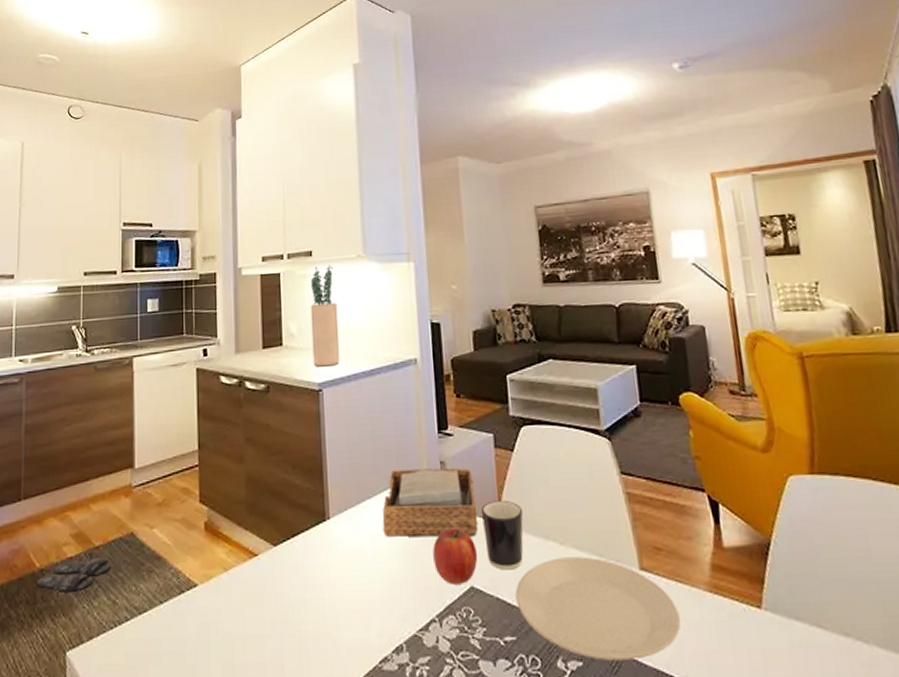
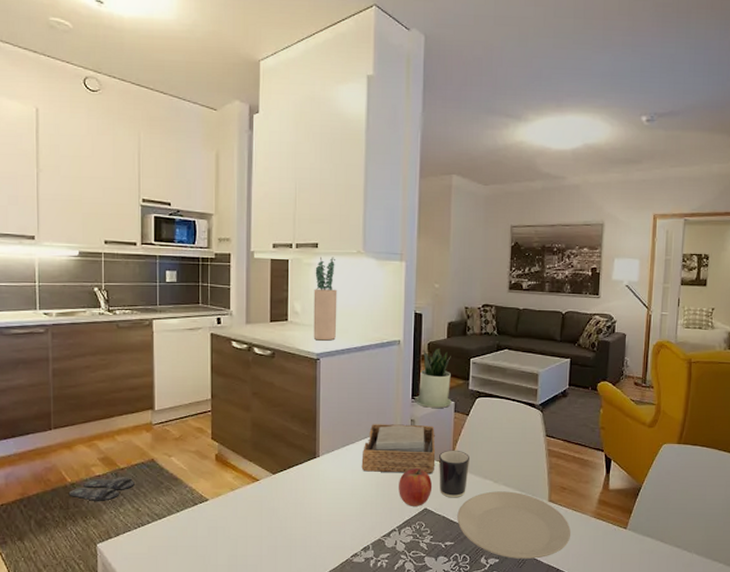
planter: none [442,365,491,445] -> present [415,349,453,409]

